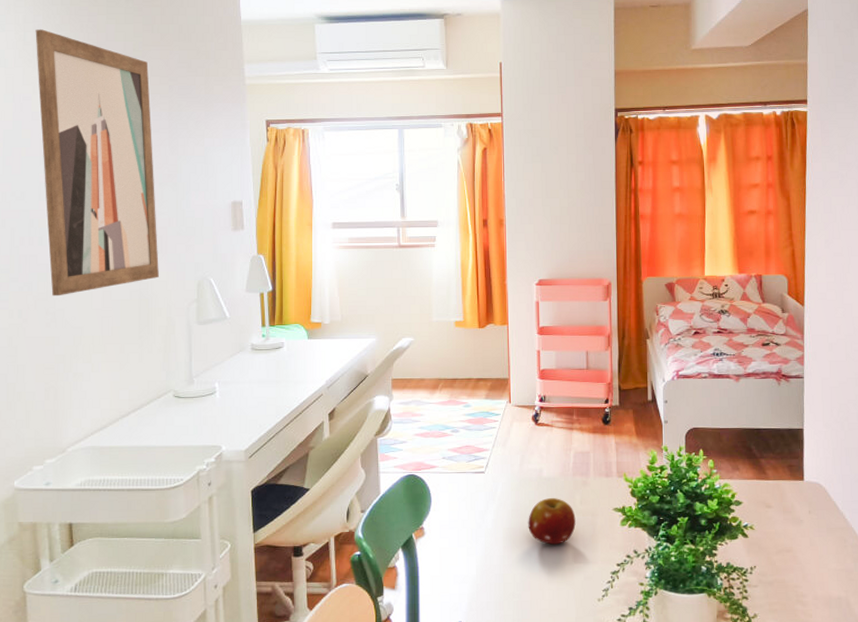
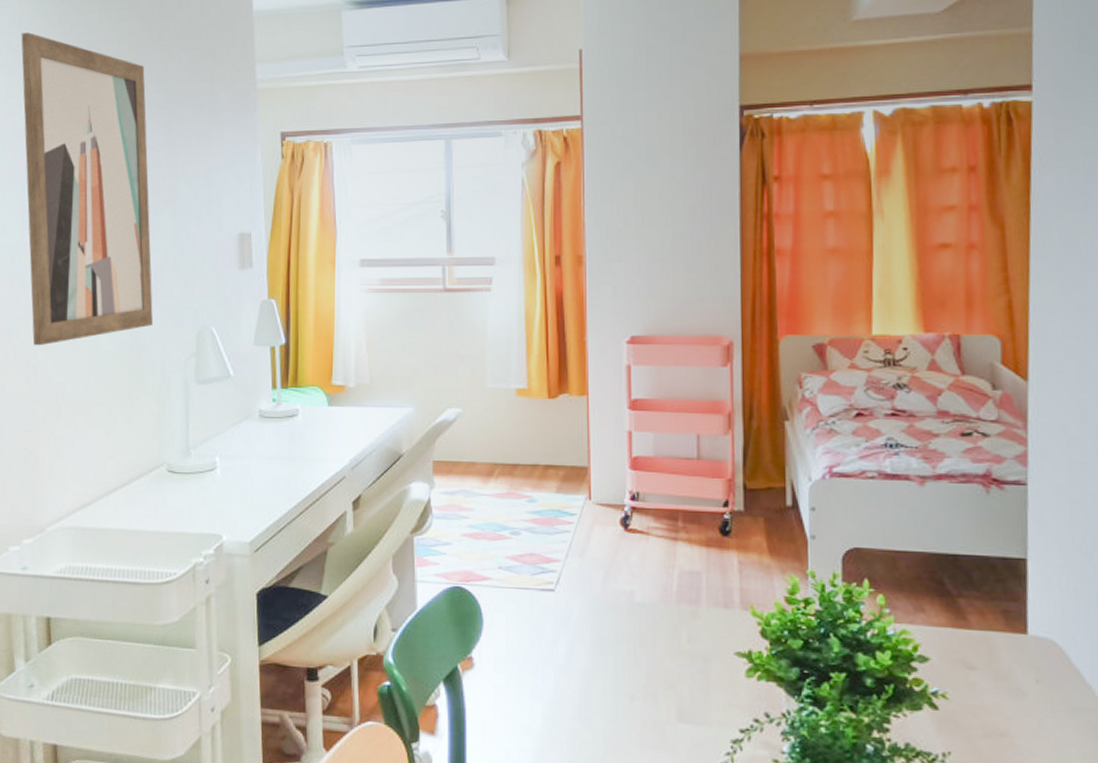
fruit: present [528,498,576,545] -> none [614,631,681,696]

